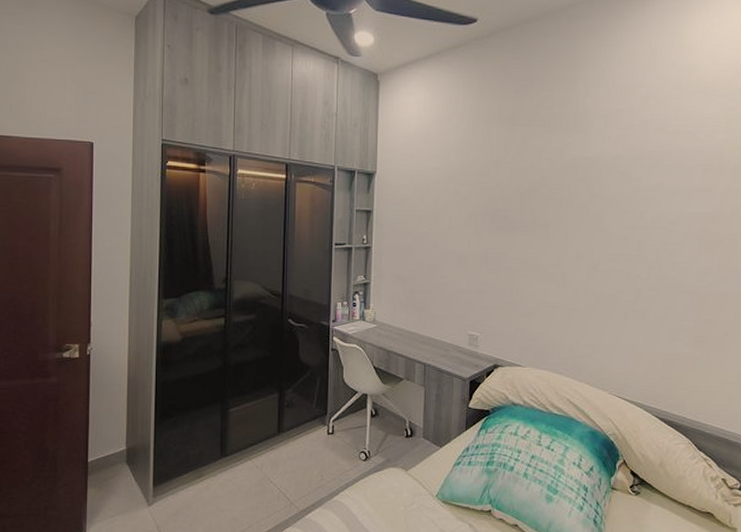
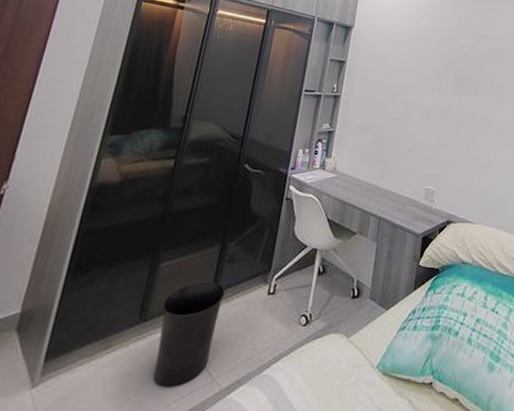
waste bin: none [239,424,289,509] -> present [153,282,225,388]

